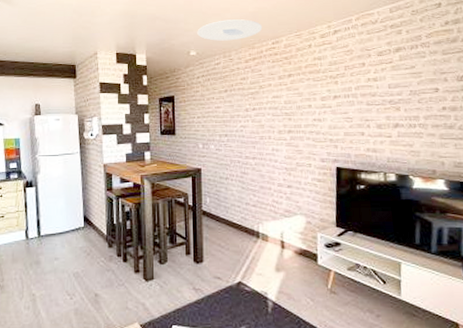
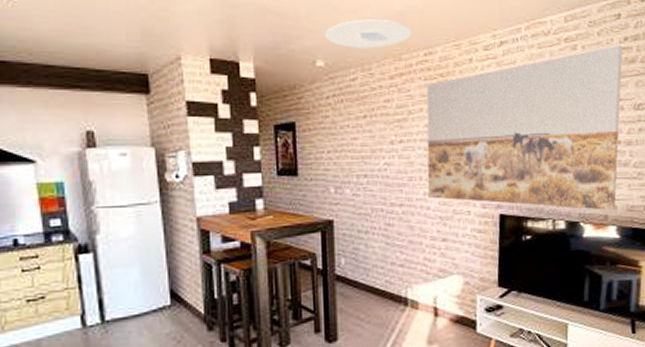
wall art: none [274,28,445,166] -> present [426,44,623,210]

